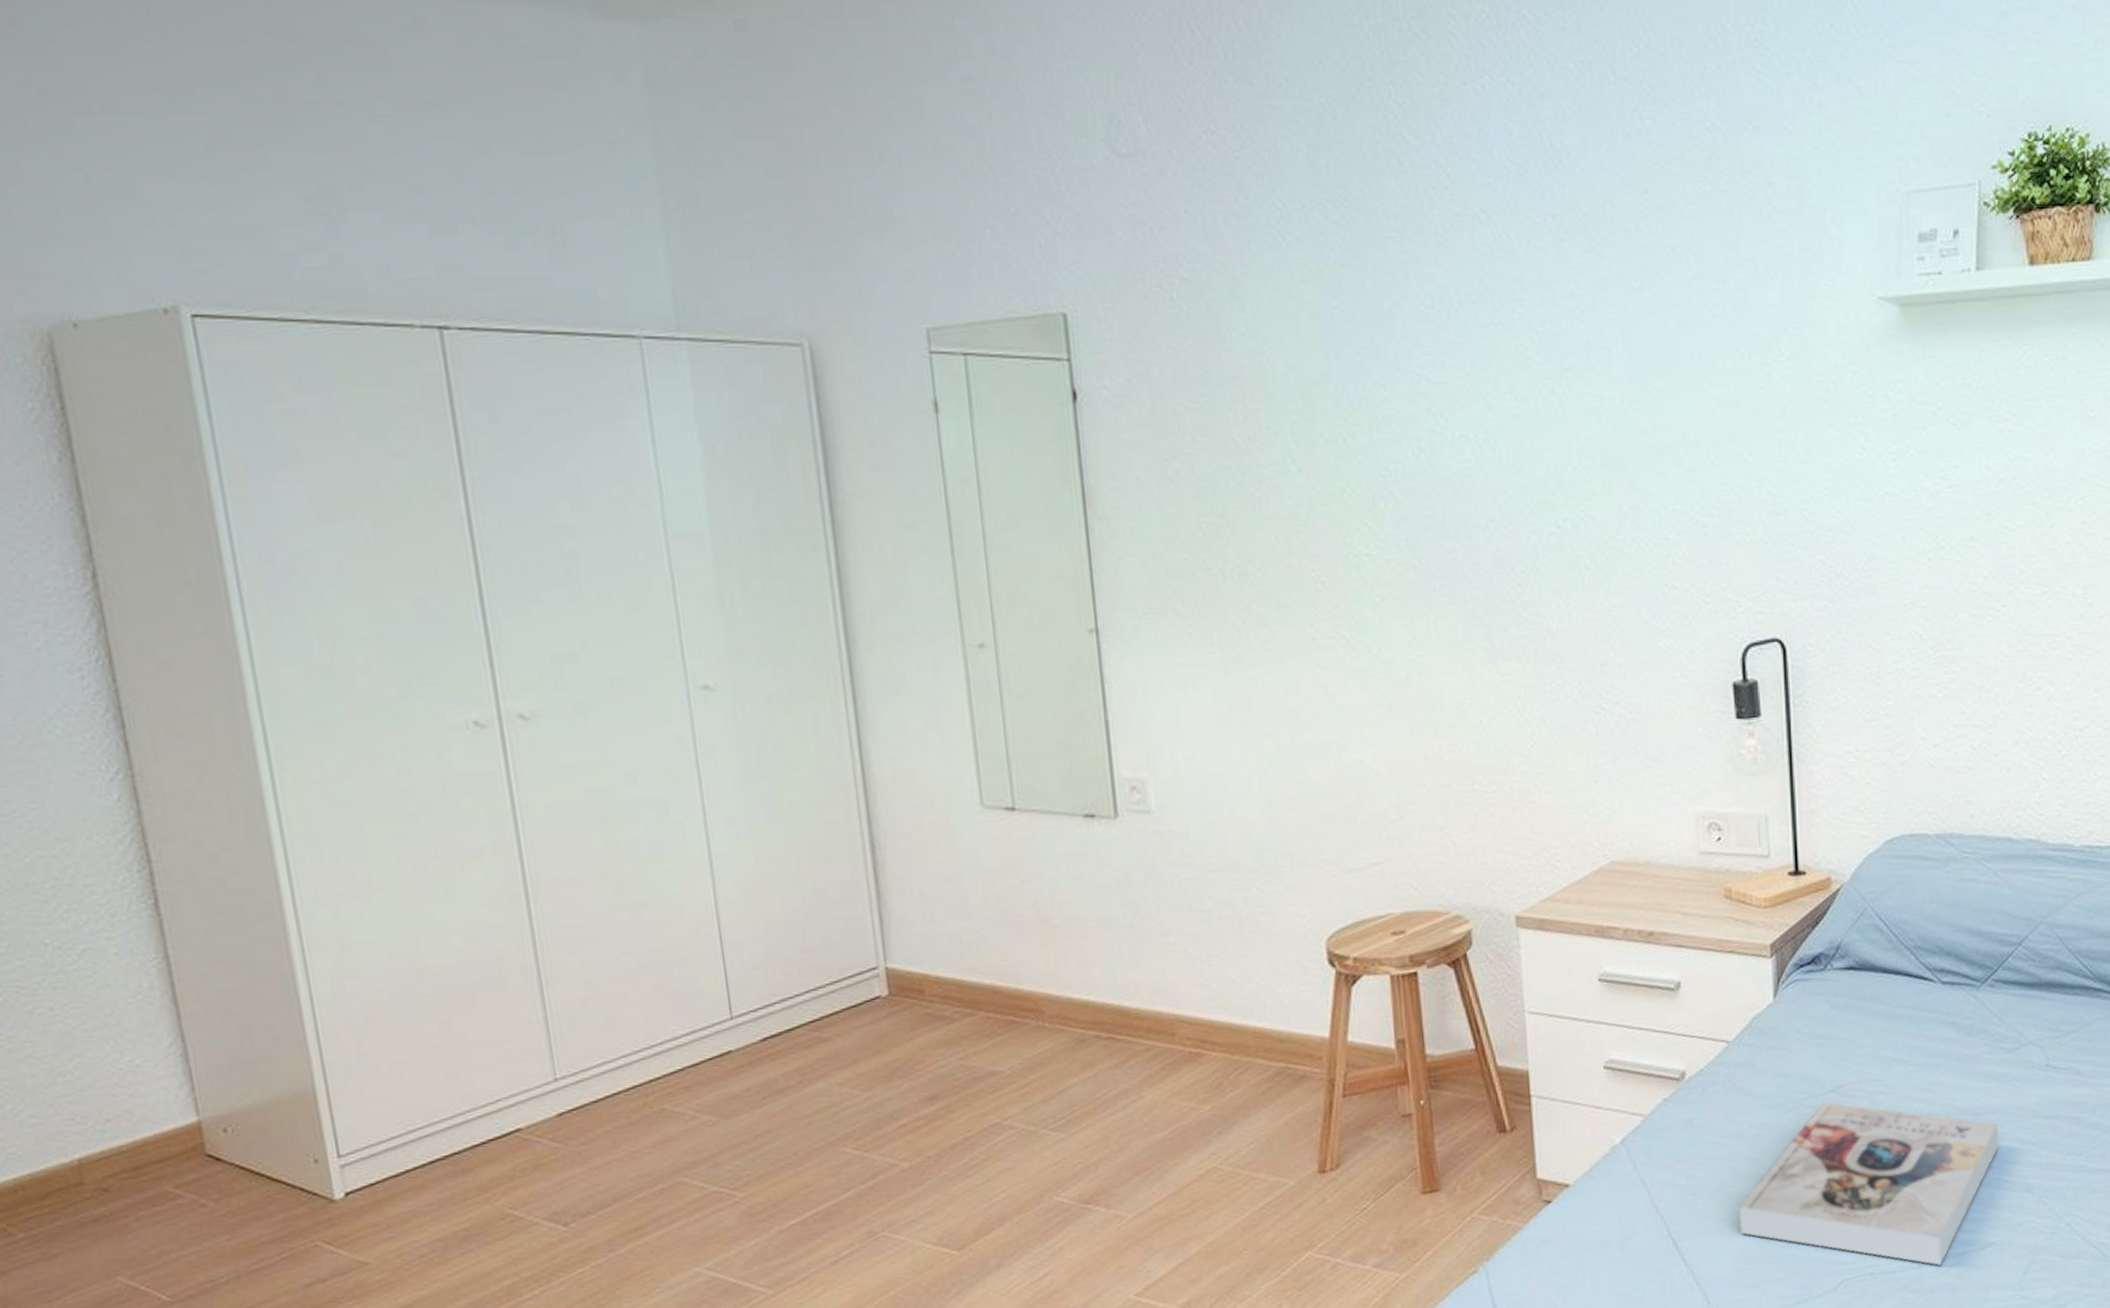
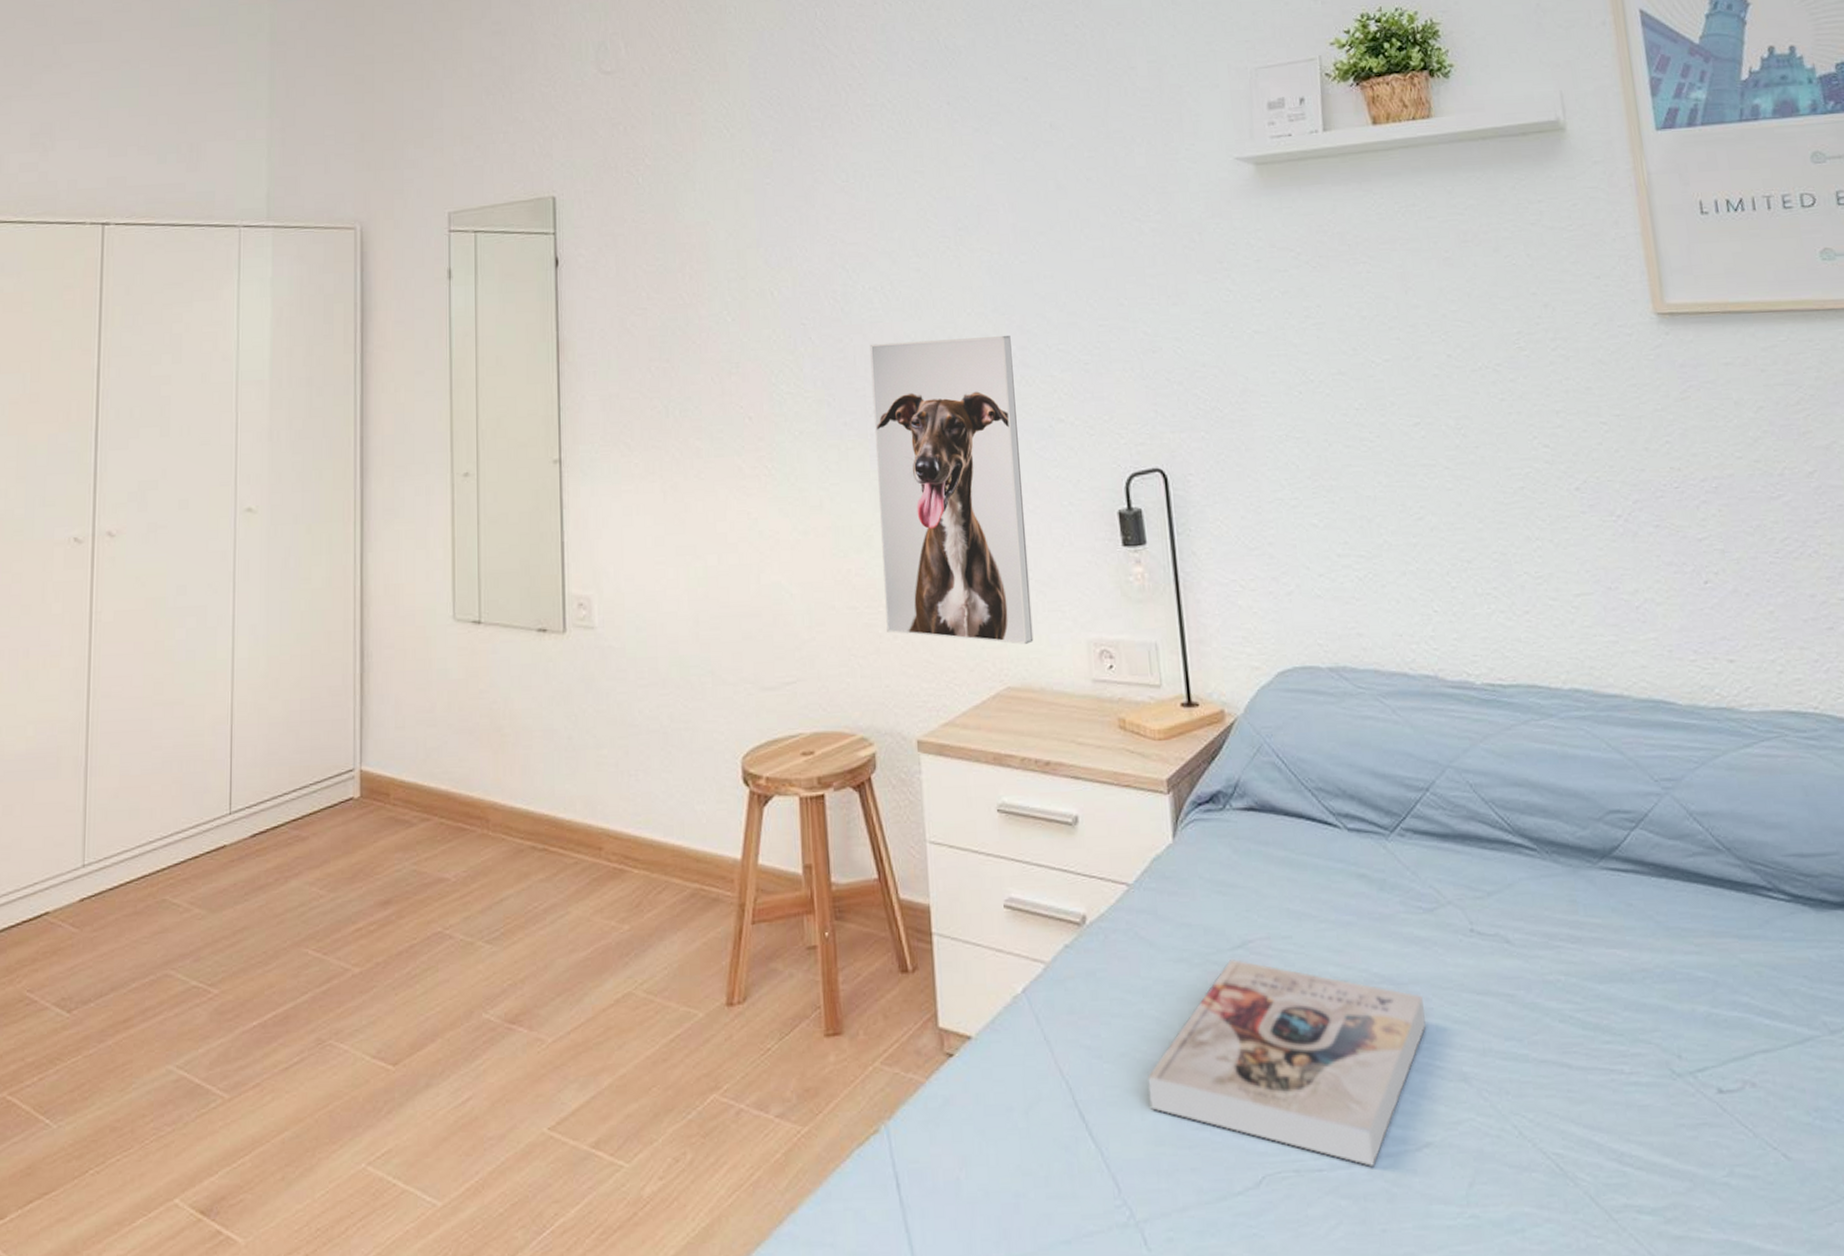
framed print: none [1461,494,1640,819] -> present [870,336,1034,644]

